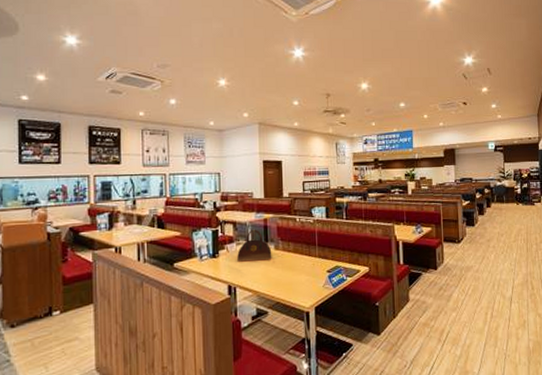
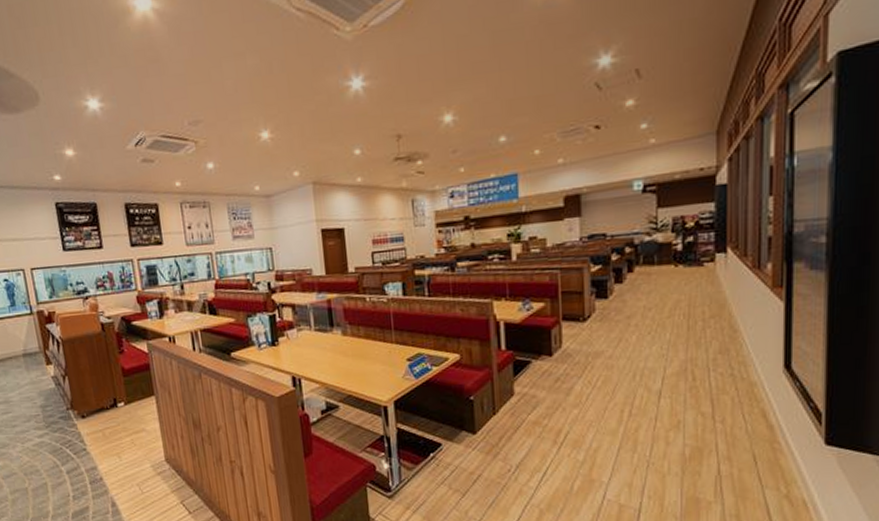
handbag: present [237,229,272,262] -> none [299,312,340,350]

